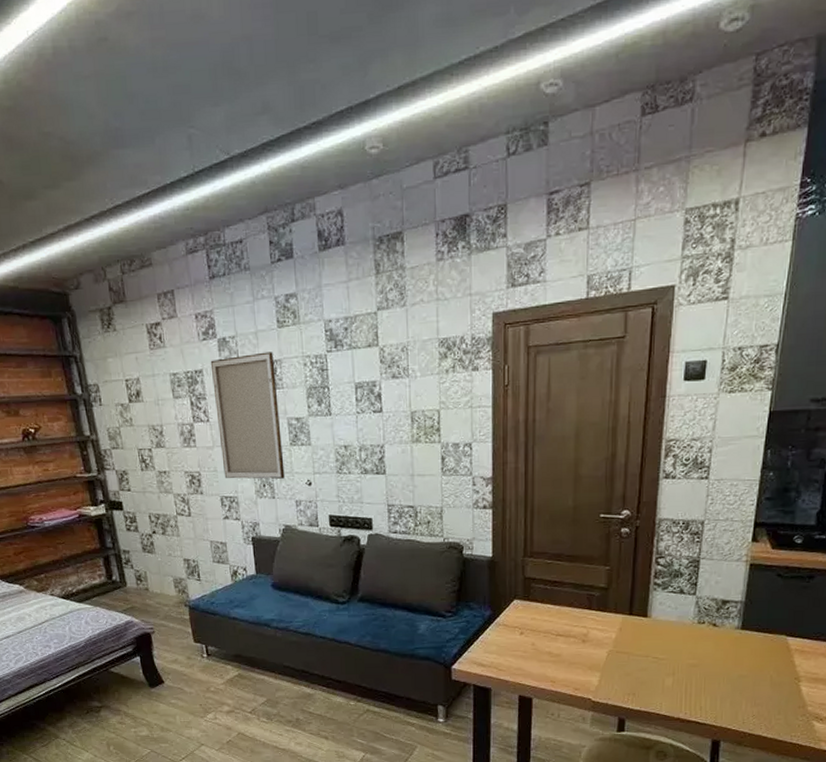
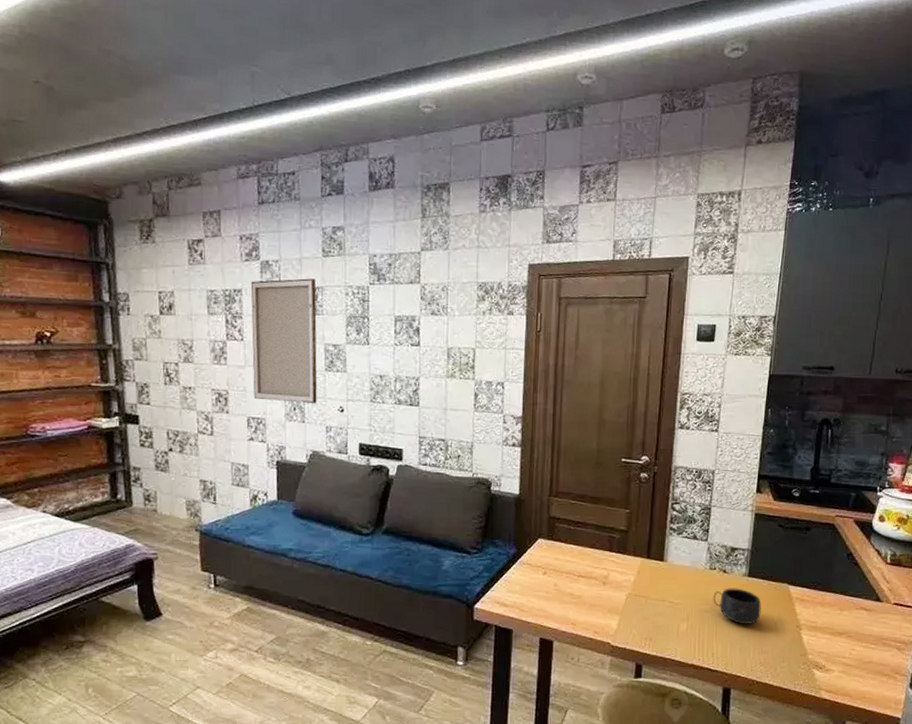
mug: none [701,641,756,677] -> present [713,588,761,624]

